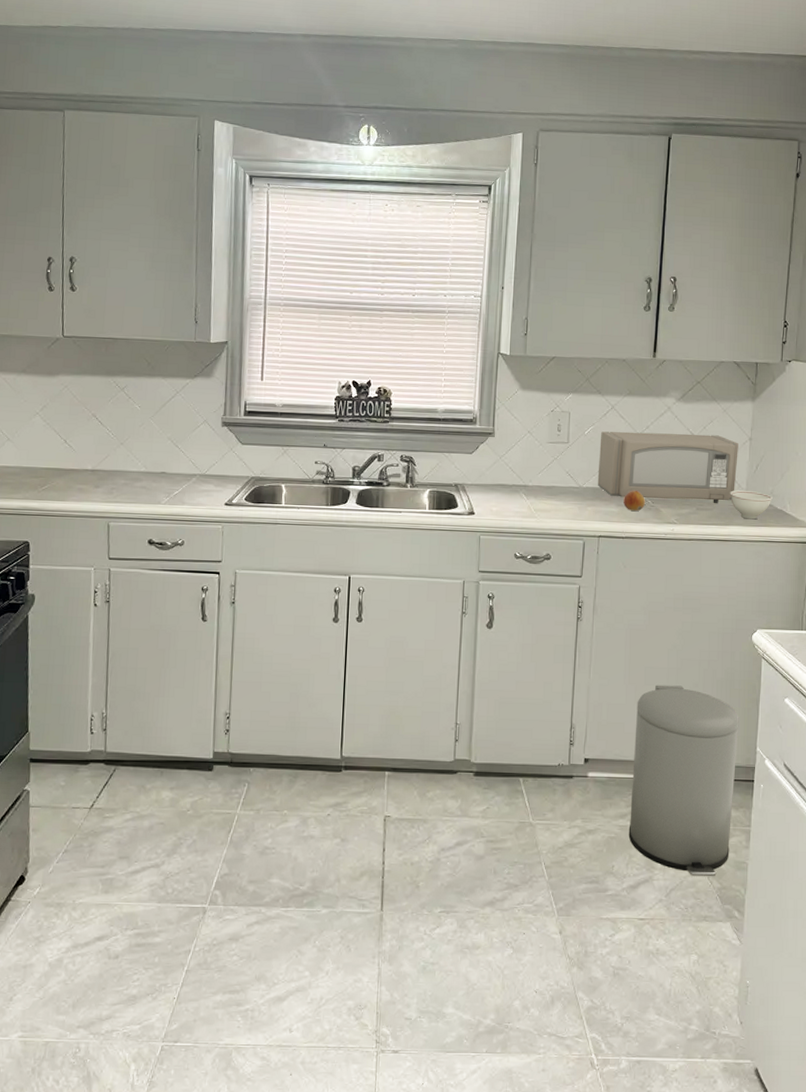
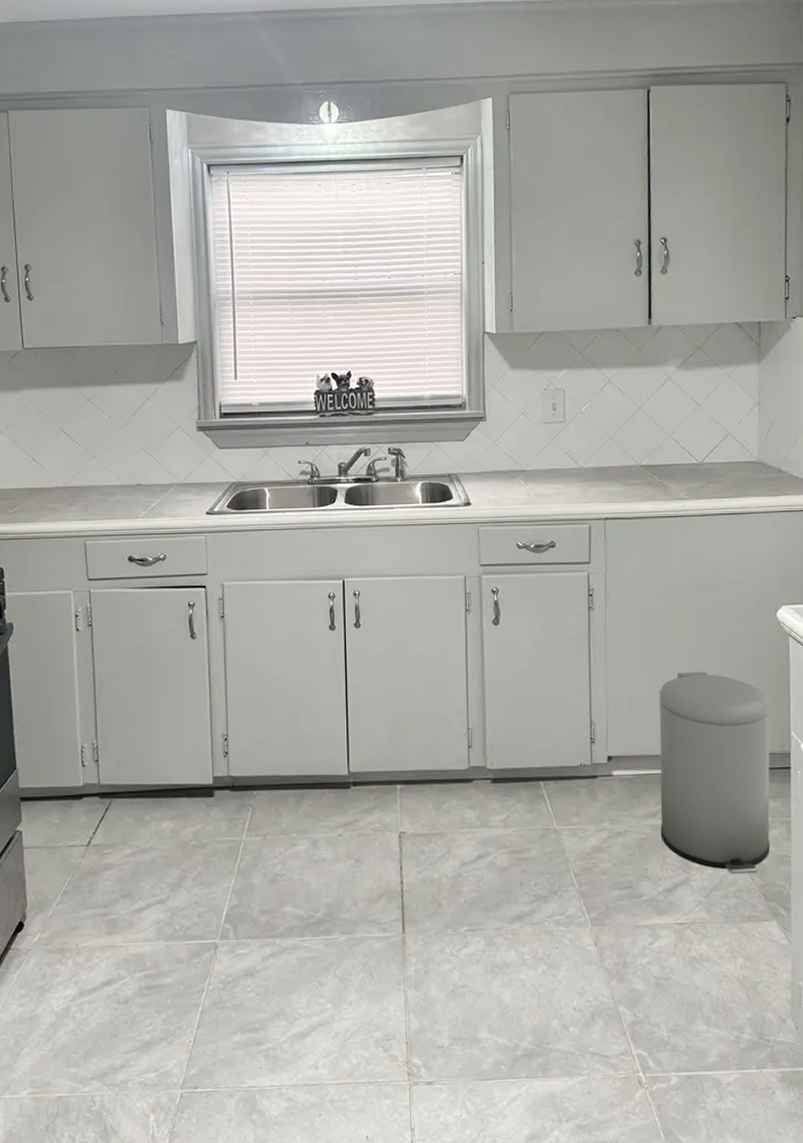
microwave: present [597,431,738,504] -> none [598,402,747,476]
fruit: present [623,490,645,511] -> none [628,467,652,489]
bowl: present [730,489,773,520] -> none [741,458,787,489]

